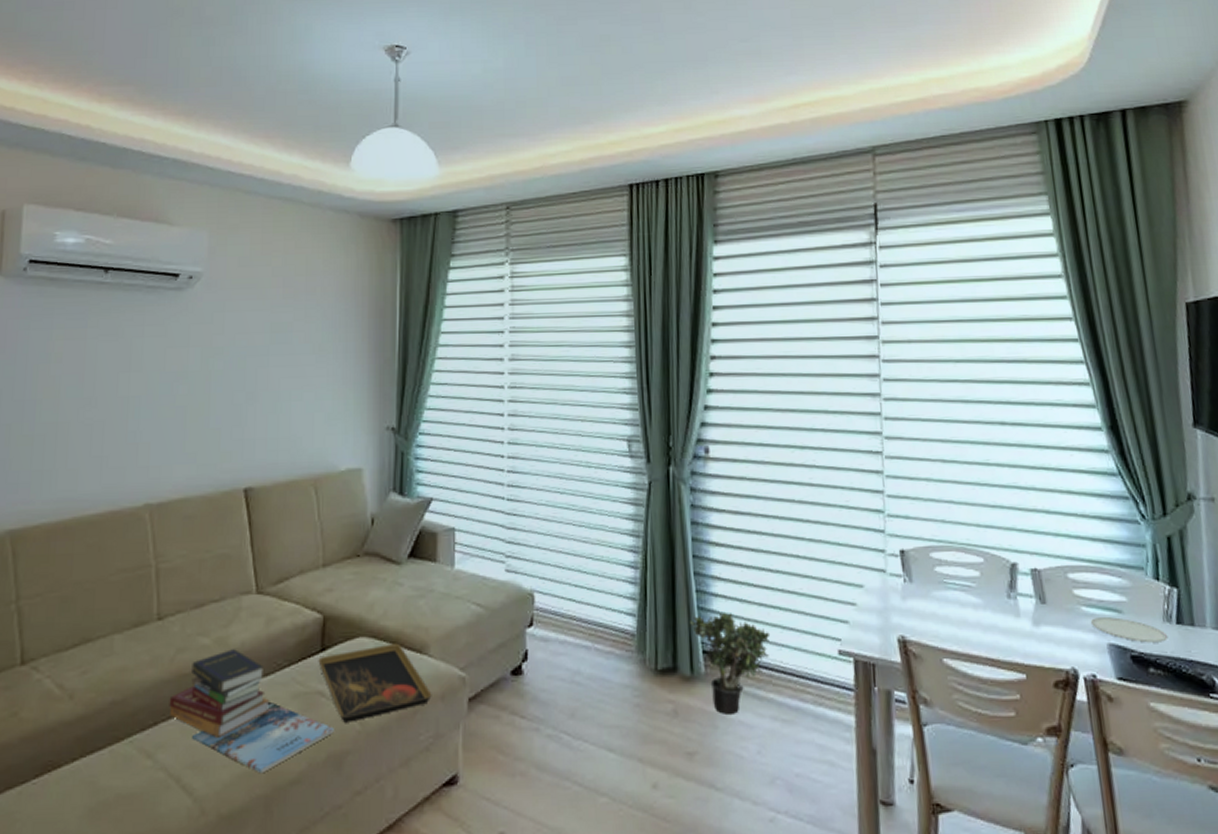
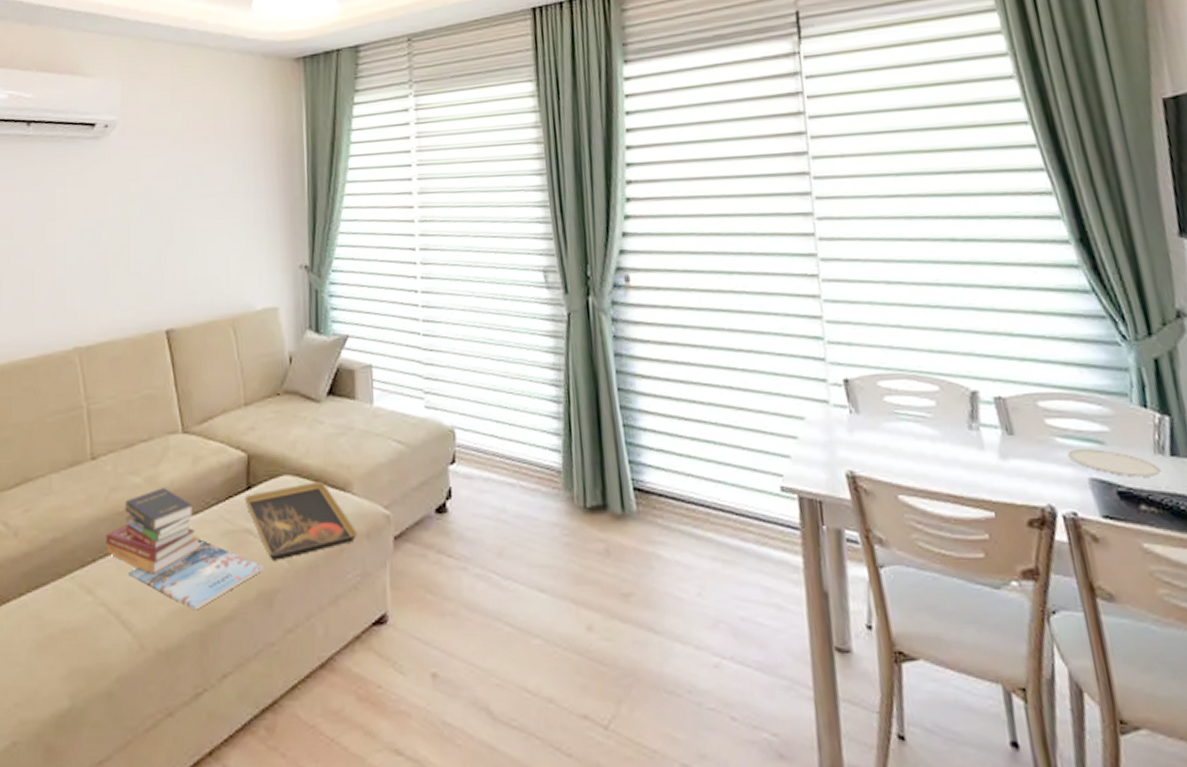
potted plant: present [690,613,771,714] -> none [618,448,705,554]

